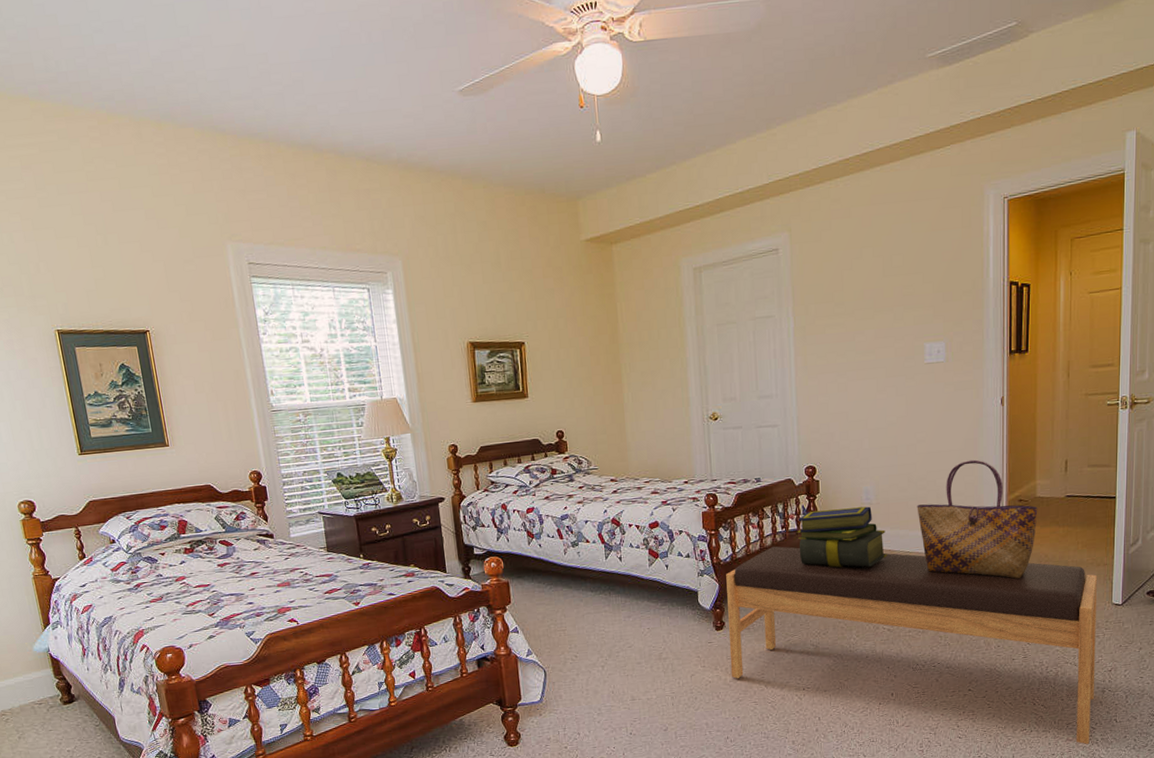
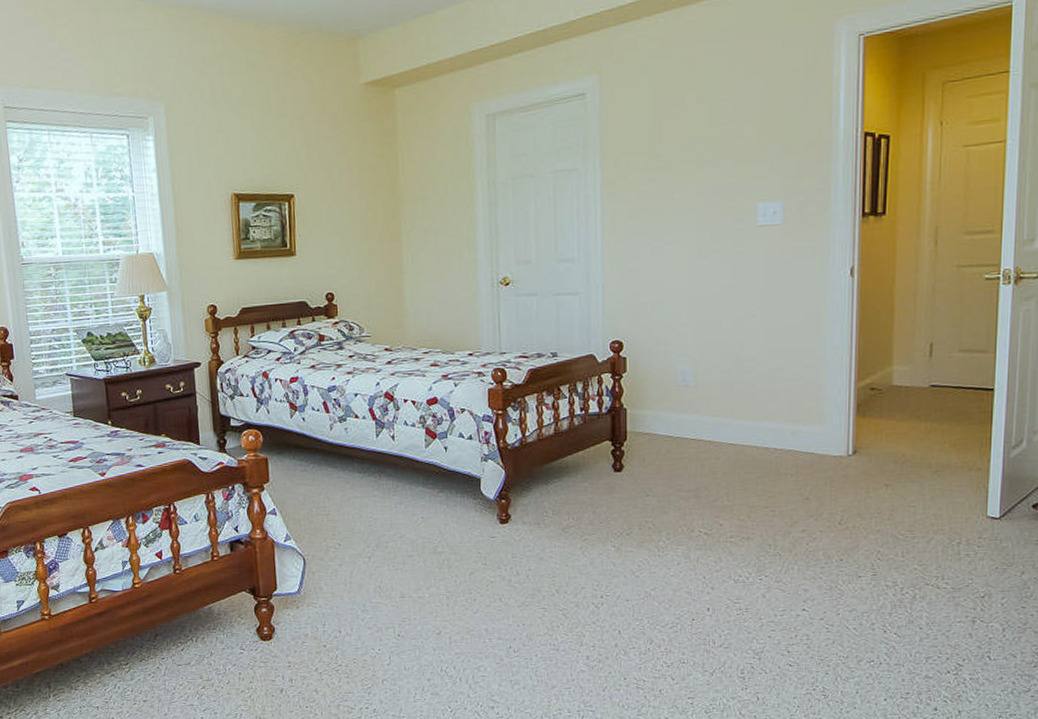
bench: present [726,546,1098,744] -> none [514,430,969,684]
stack of books: present [797,506,887,568] -> none [598,389,706,459]
tote bag: present [917,459,1038,579] -> none [743,339,894,481]

